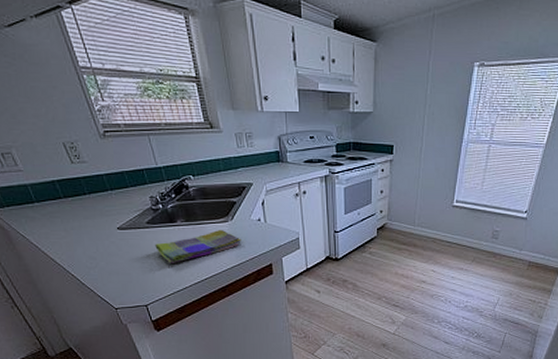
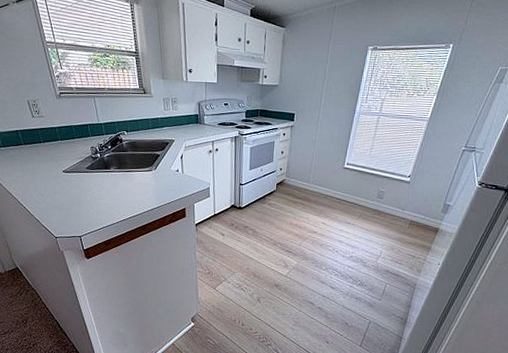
dish towel: present [155,229,241,263] -> none [92,176,162,203]

